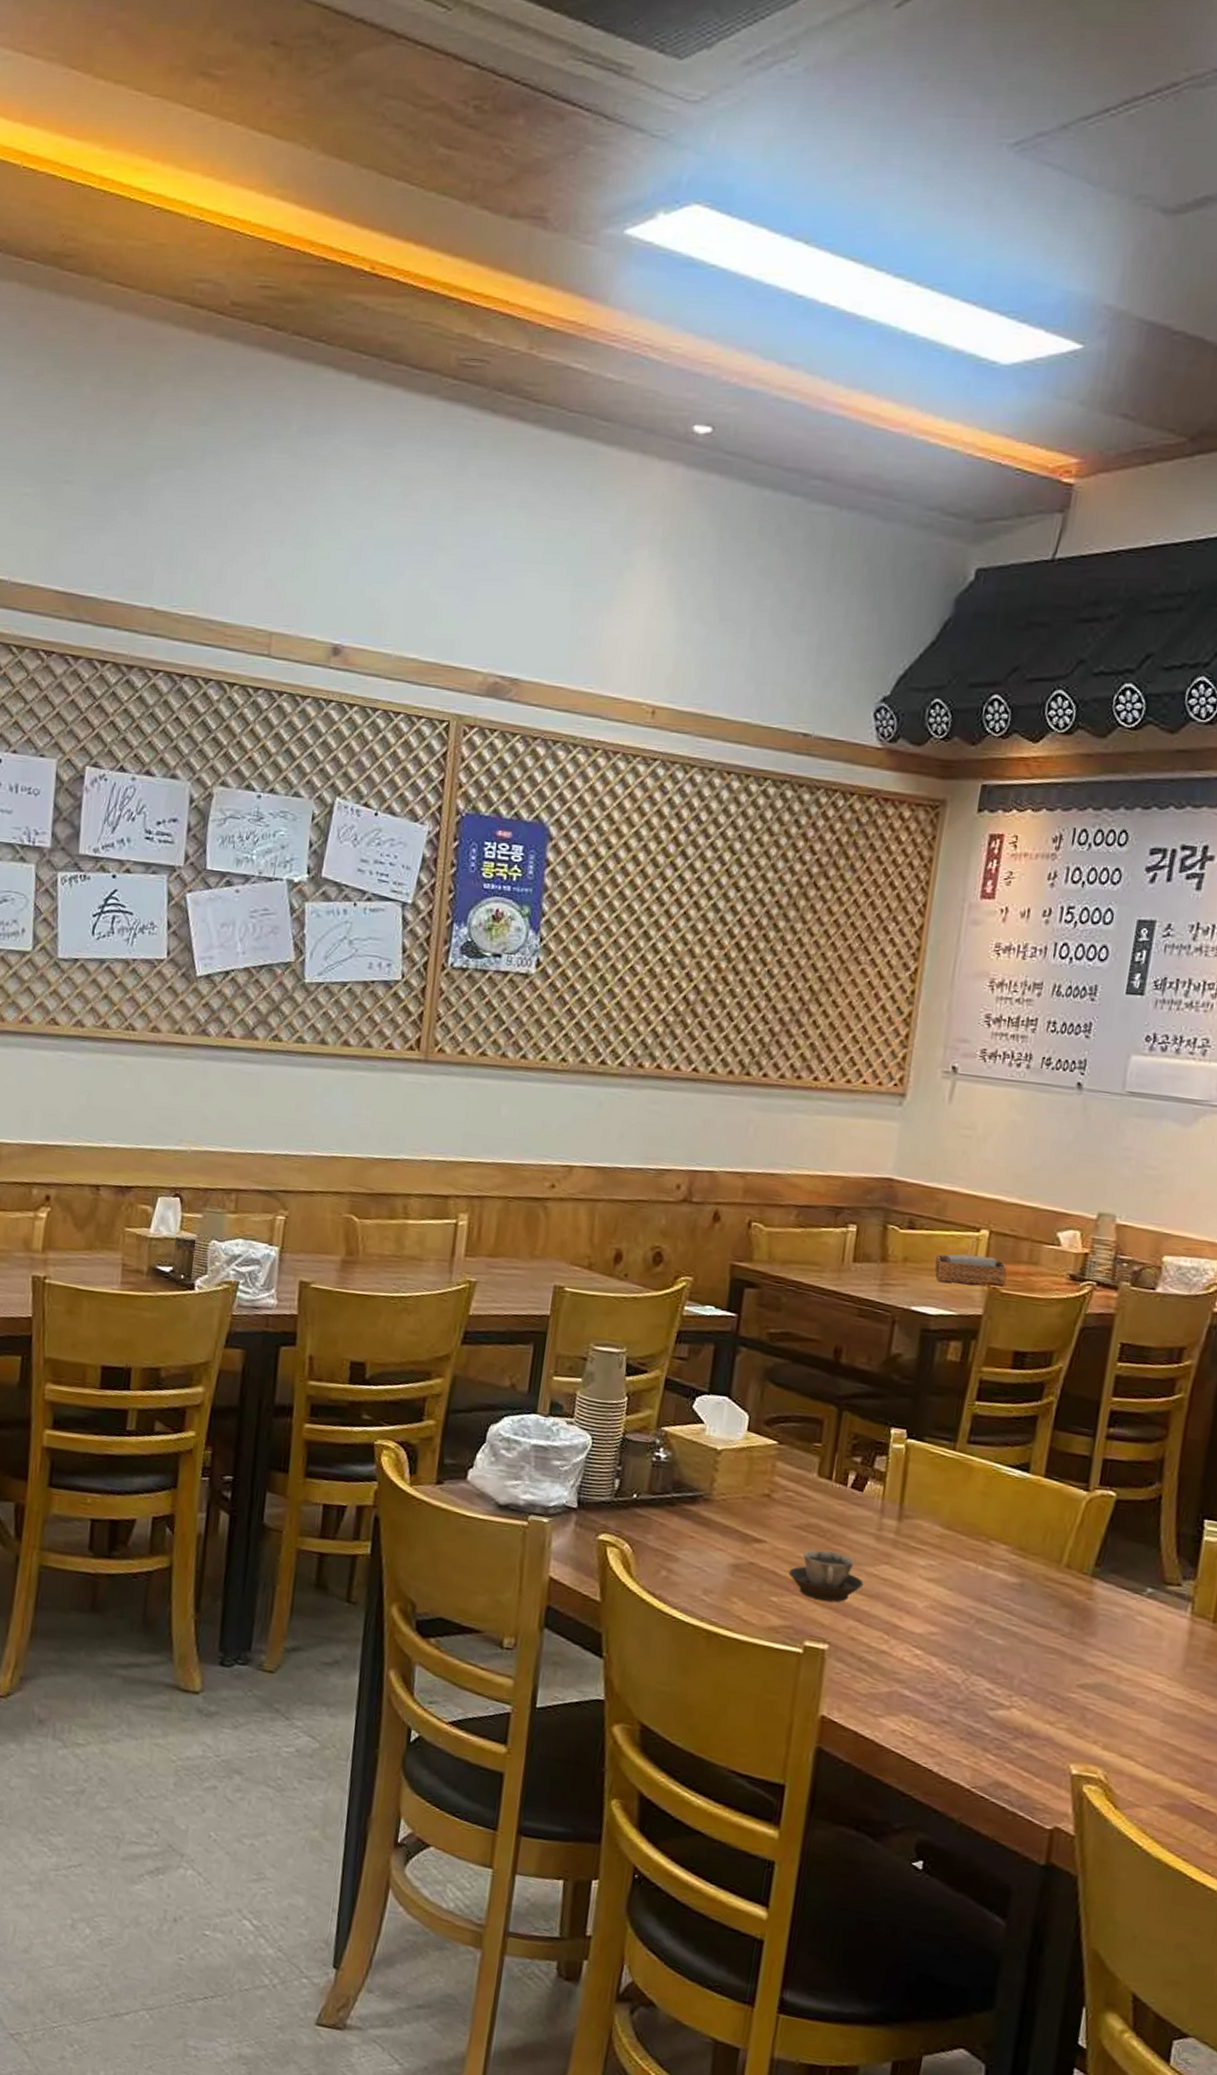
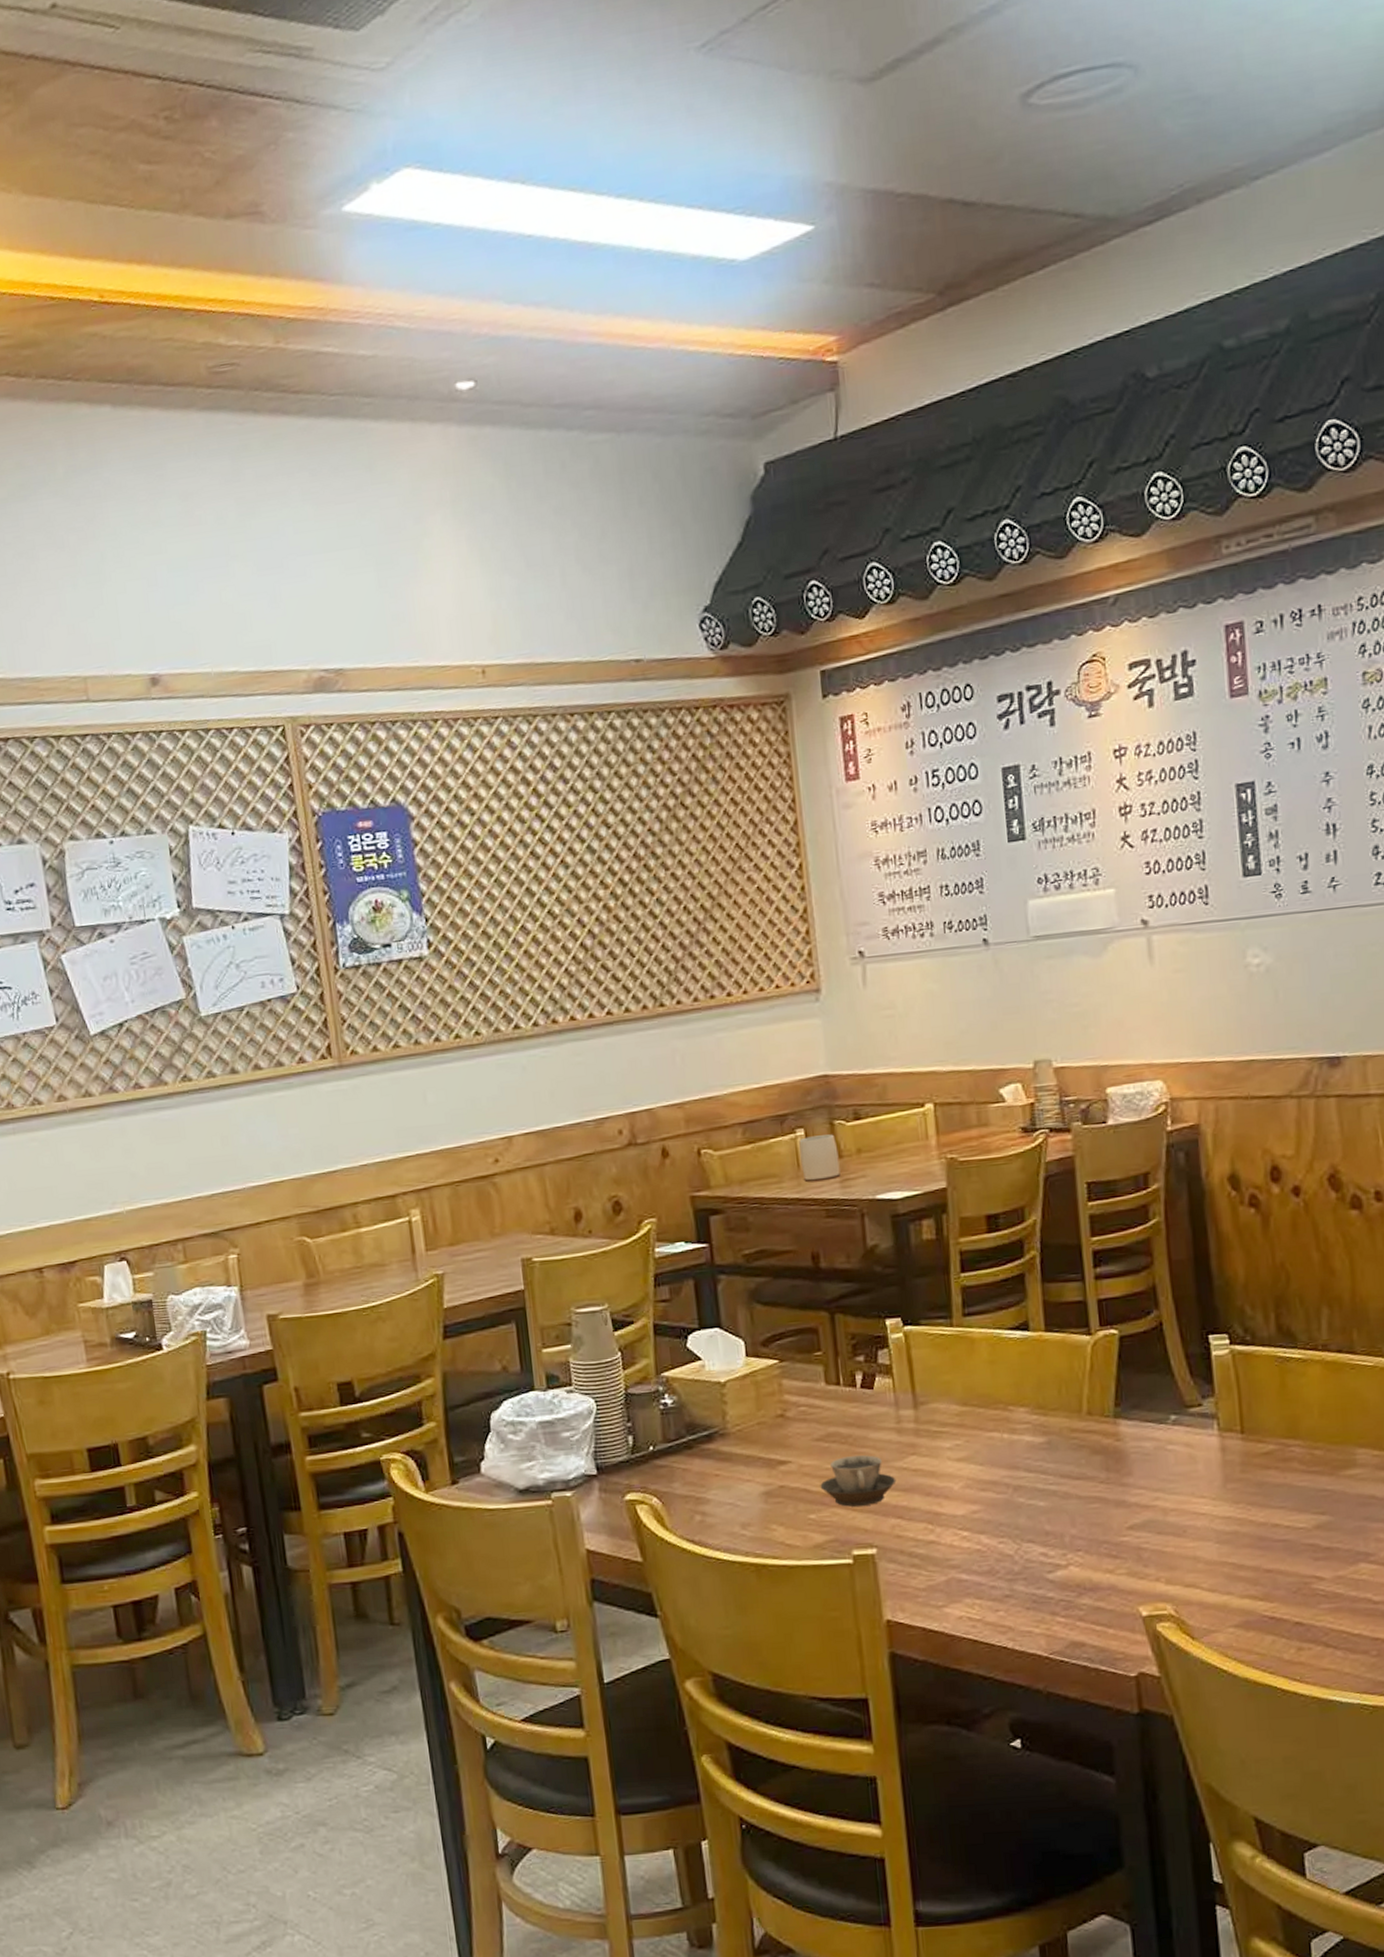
mug: none [845,1234,886,1281] -> present [798,1134,841,1183]
napkin holder: present [934,1254,1008,1288] -> none [888,1128,961,1164]

